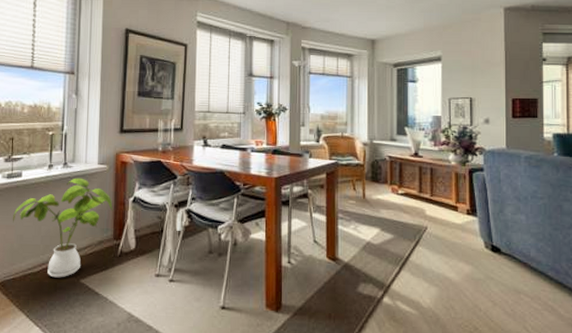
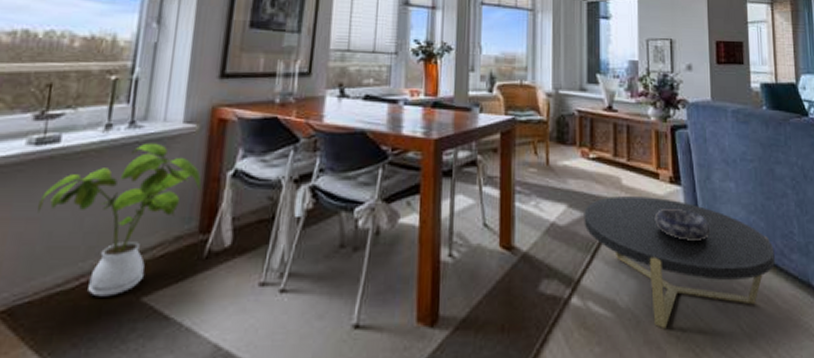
coffee table: none [394,223,560,325] -> present [584,196,775,328]
decorative bowl: none [453,233,502,260] -> present [654,208,711,240]

